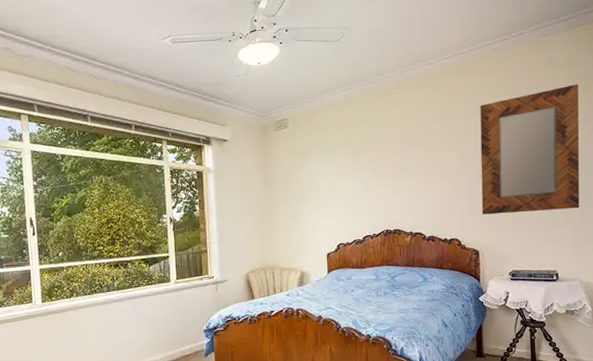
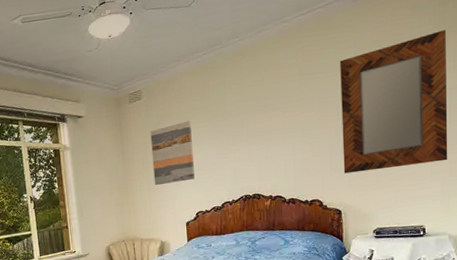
wall art: none [295,152,337,215] -> present [150,120,195,186]

